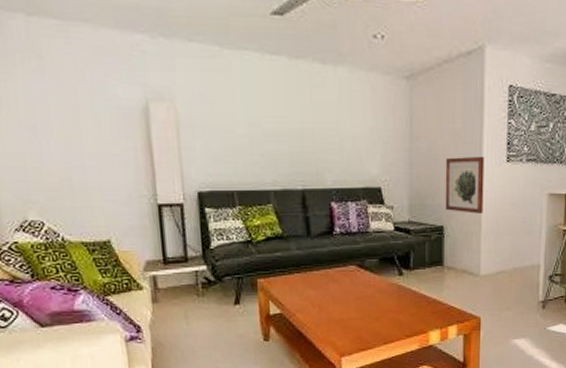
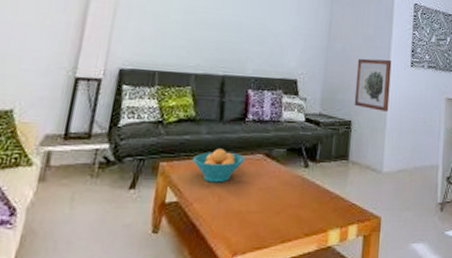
fruit bowl: none [288,262,339,295] -> present [193,148,246,183]

